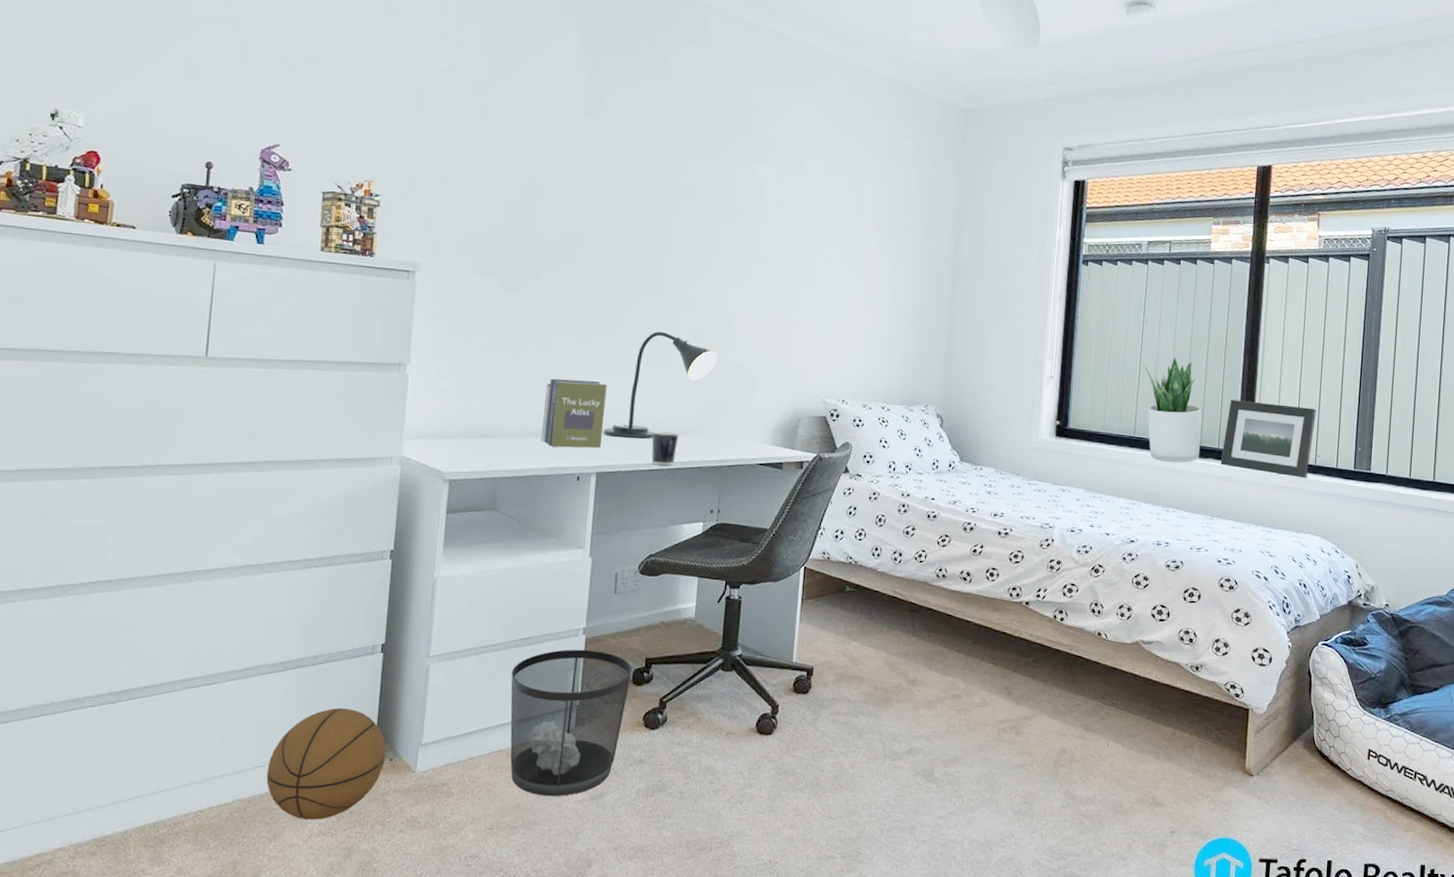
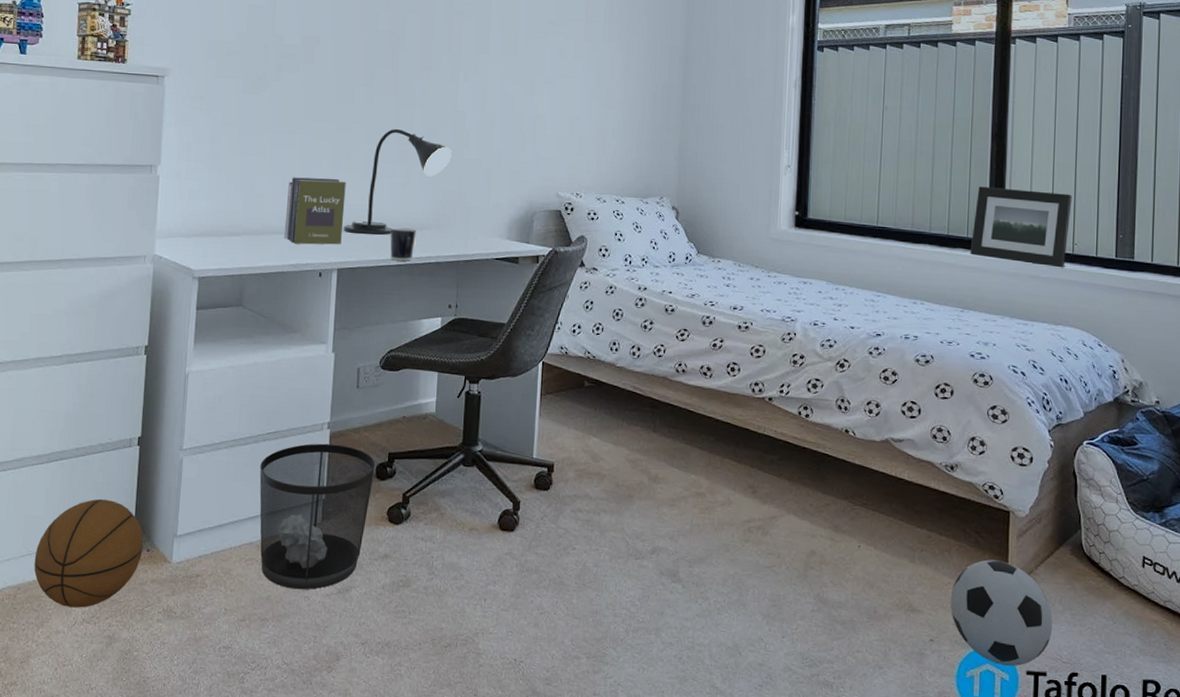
planter: present [1142,358,1202,463] -> none [883,144,949,253]
soccer ball: none [1191,755,1285,855] -> present [950,559,1053,667]

